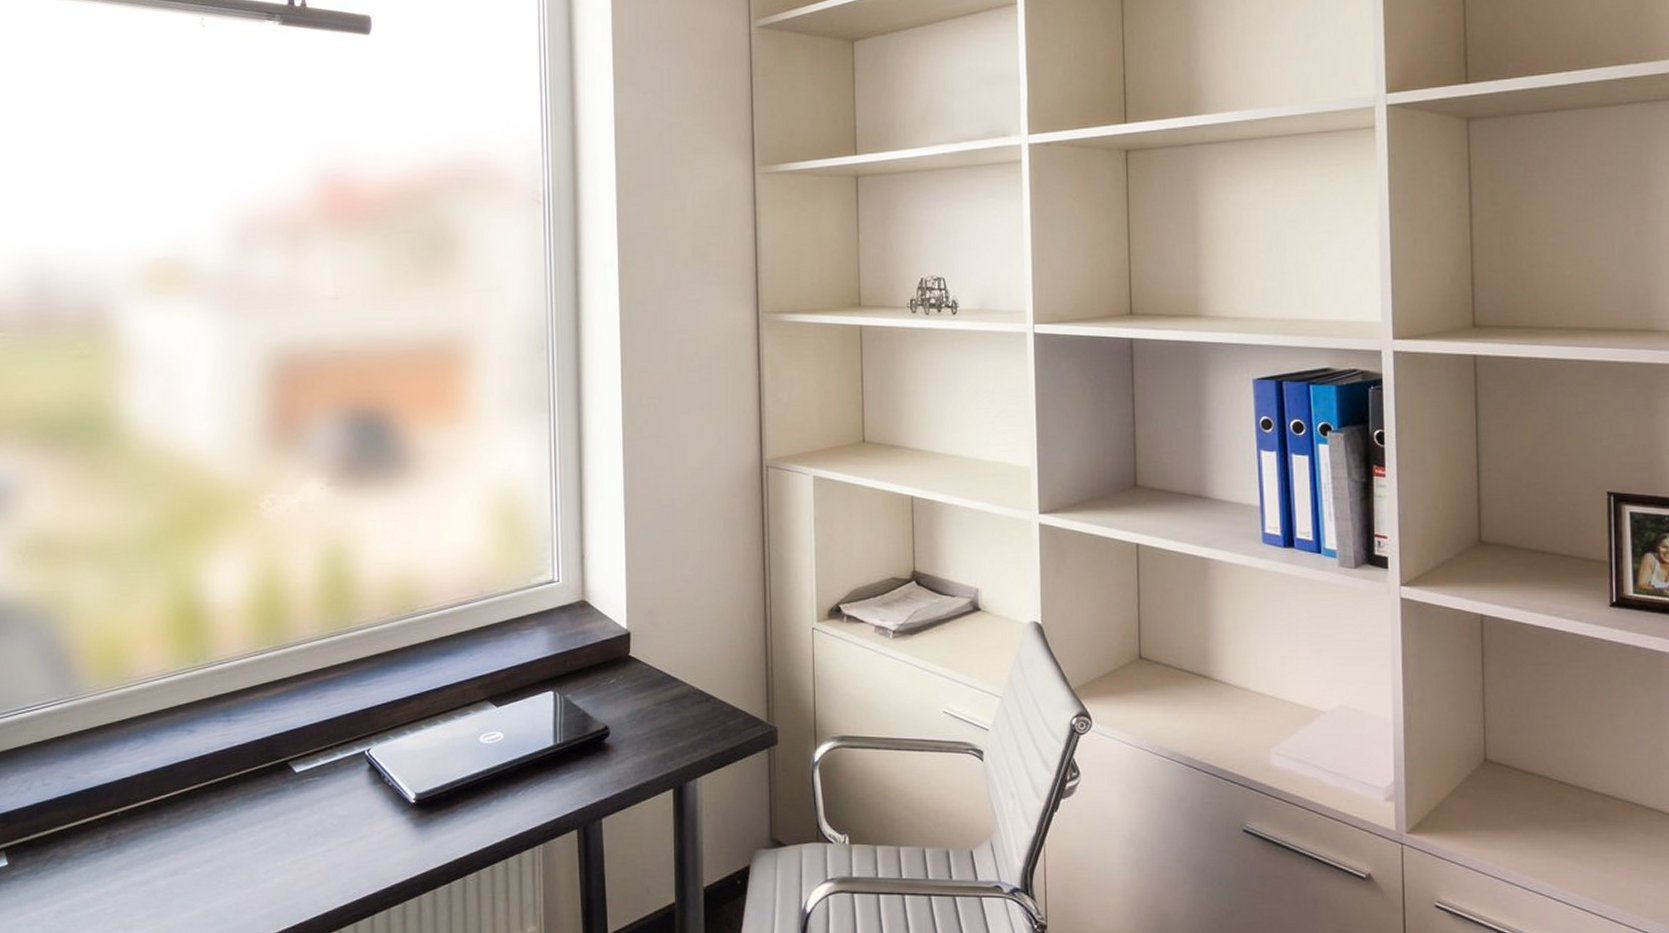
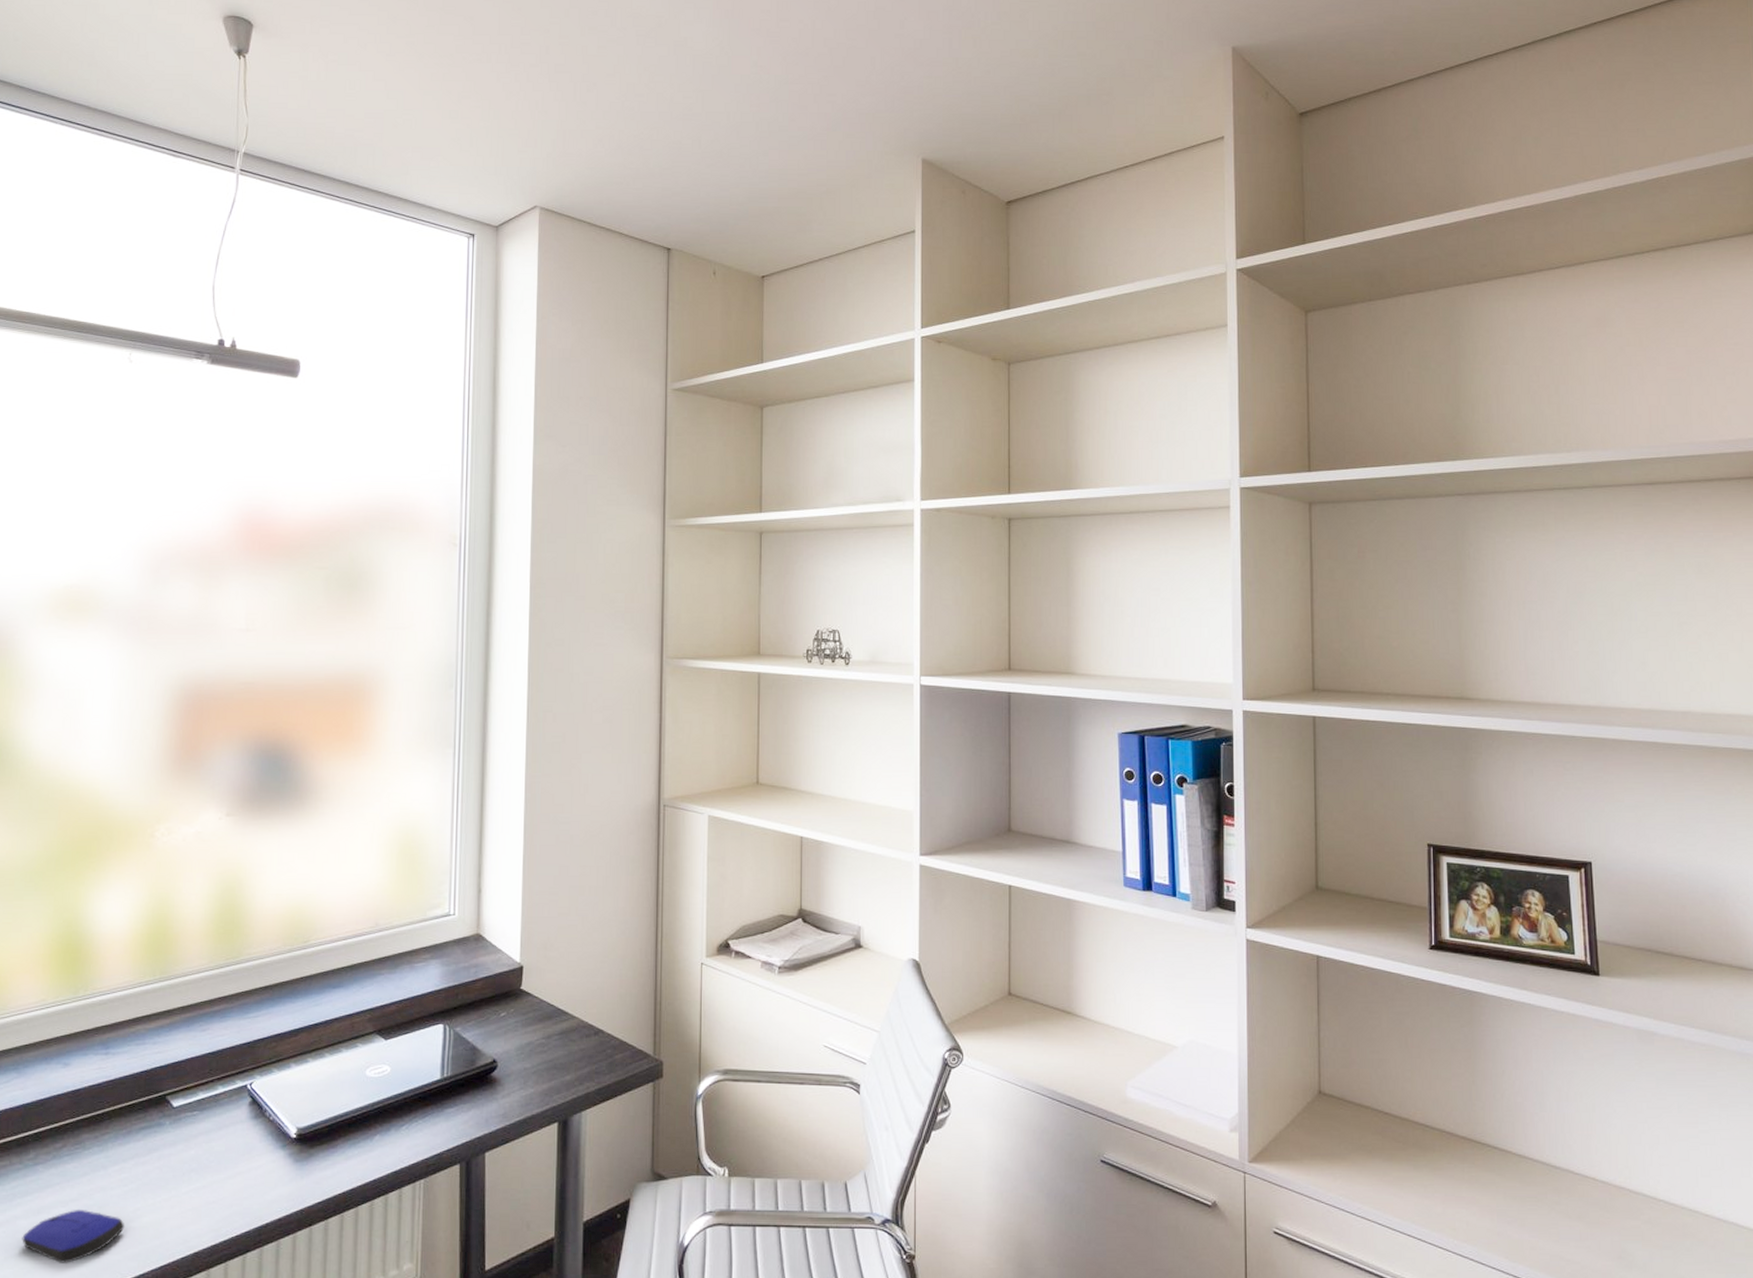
computer mouse: none [162,870,258,922] -> present [22,1209,125,1263]

